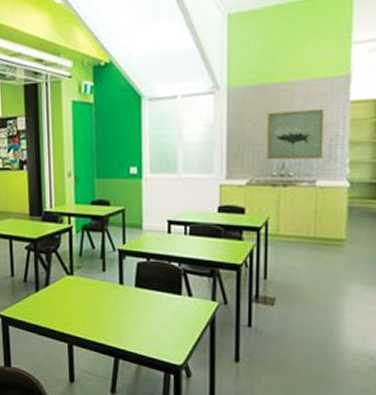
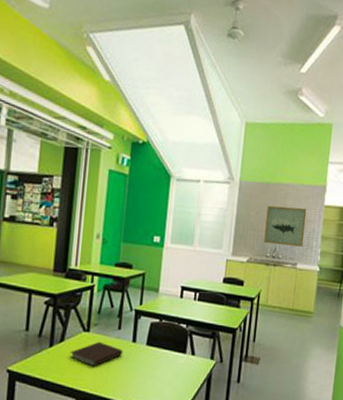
notebook: none [56,285,111,311] -> present [70,341,123,367]

